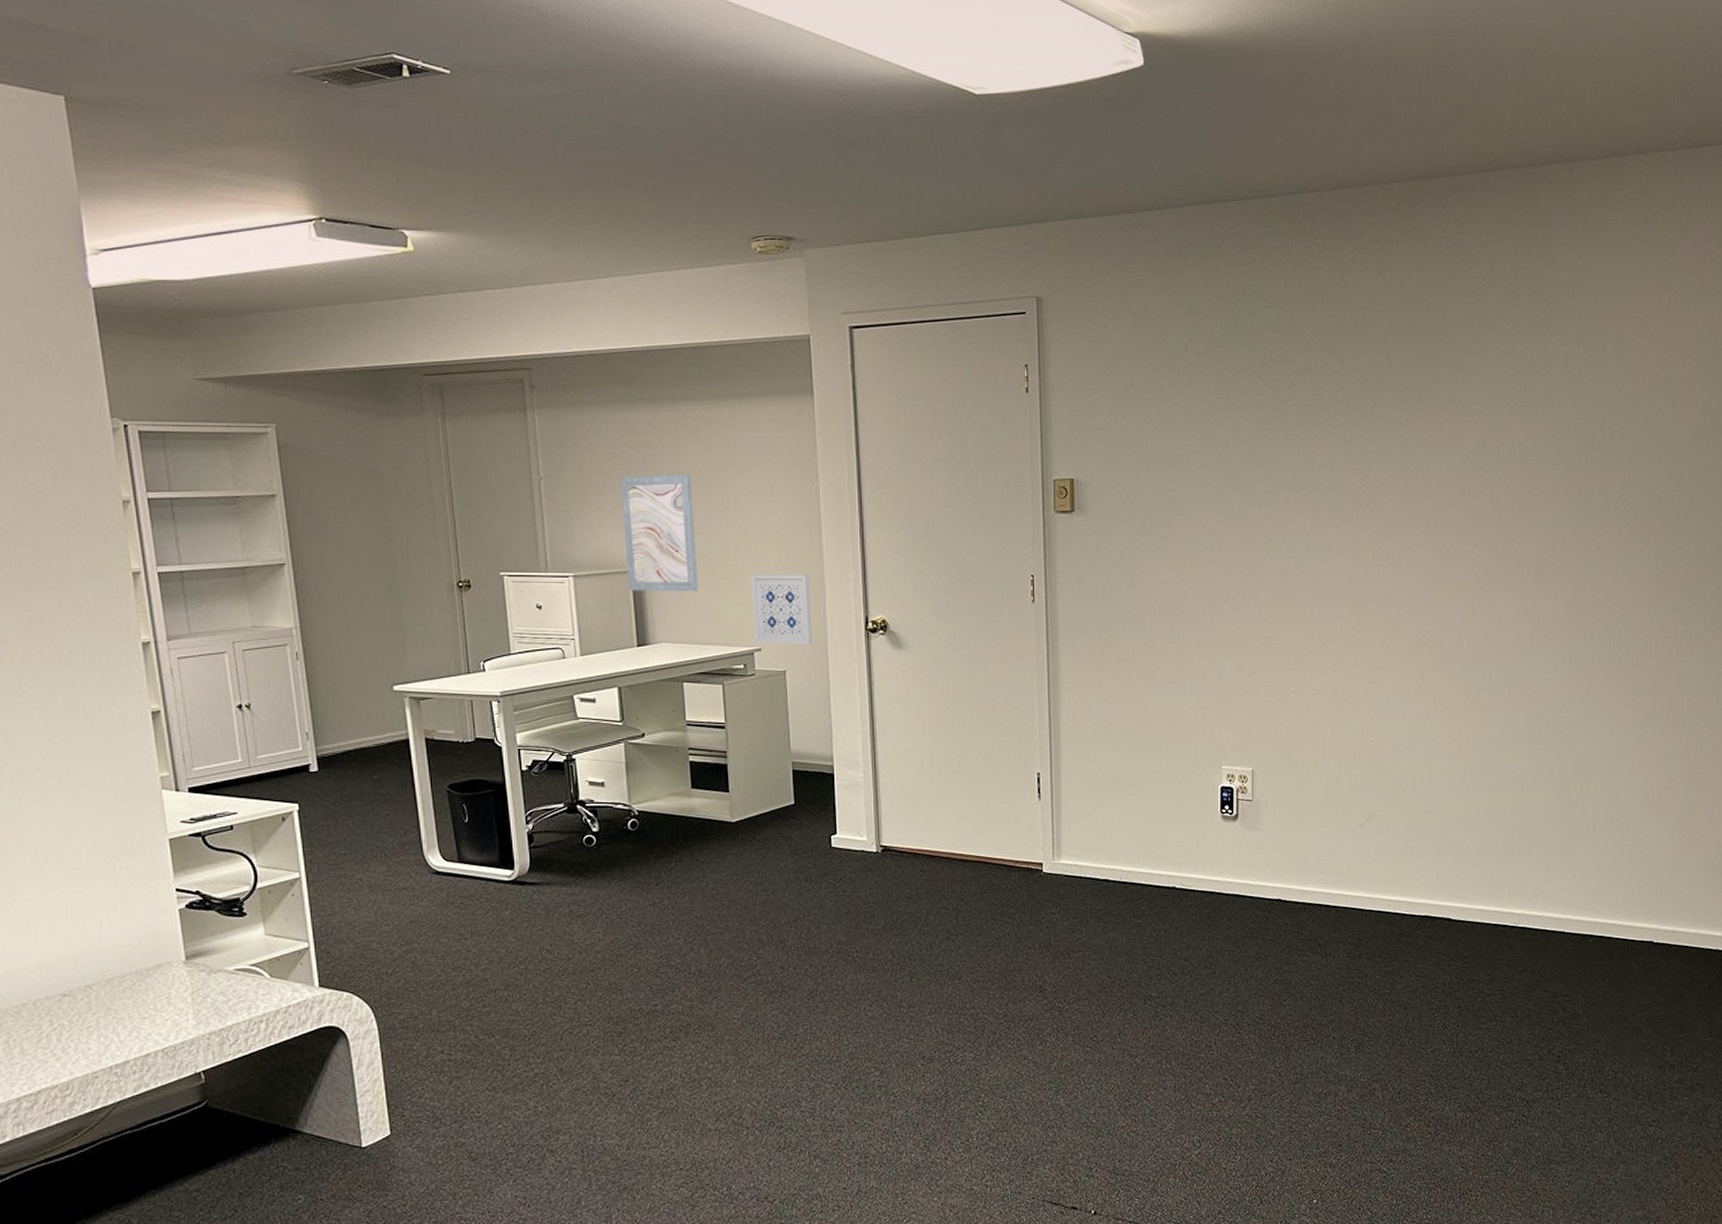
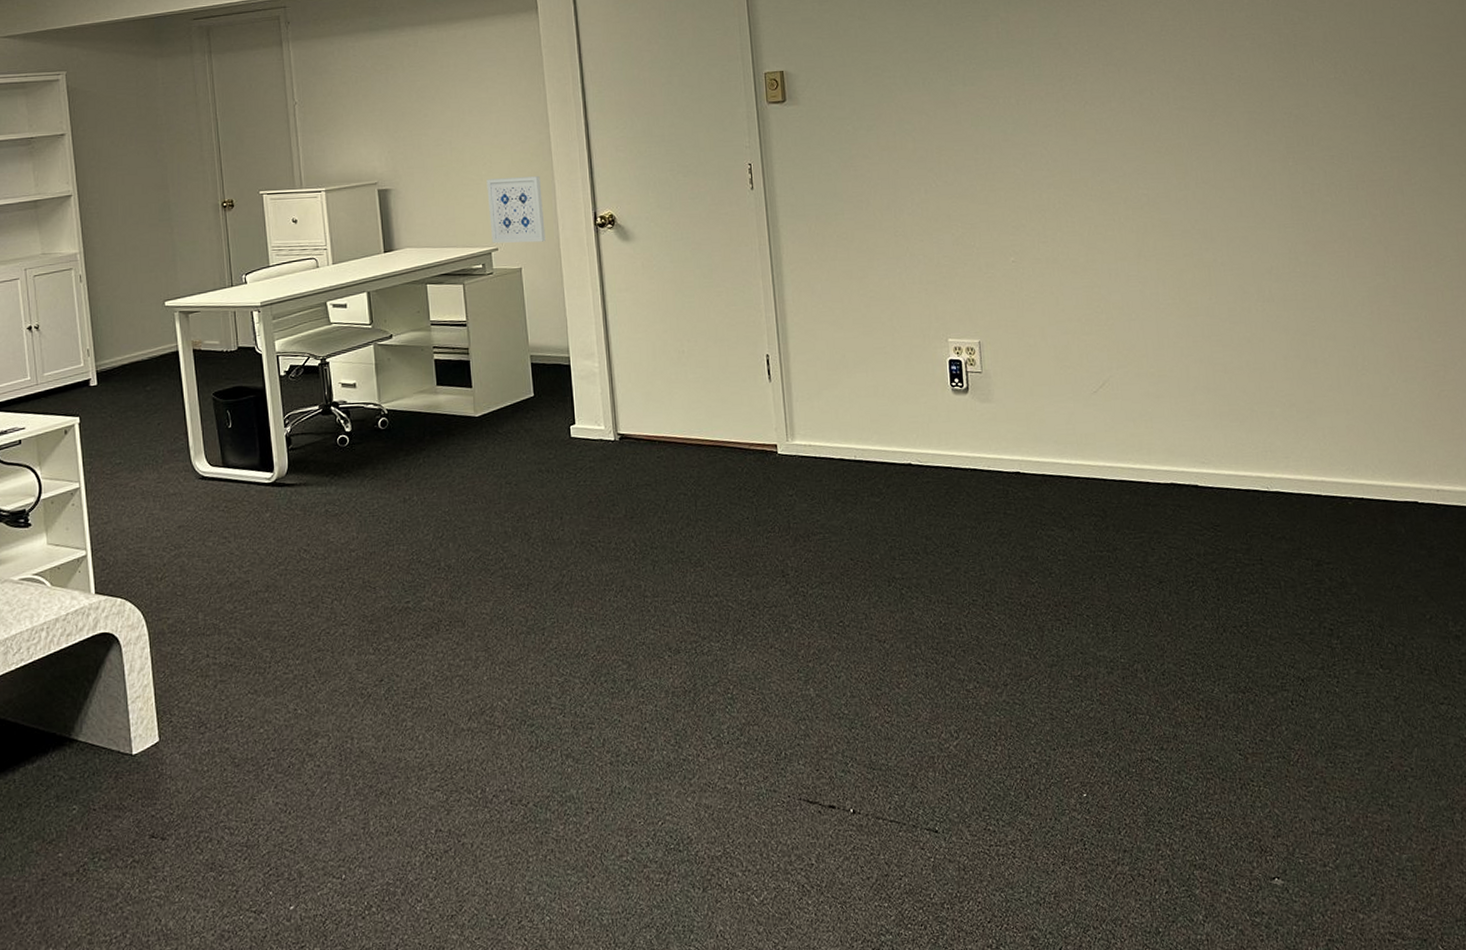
wall art: present [620,474,698,591] -> none [366,91,438,202]

